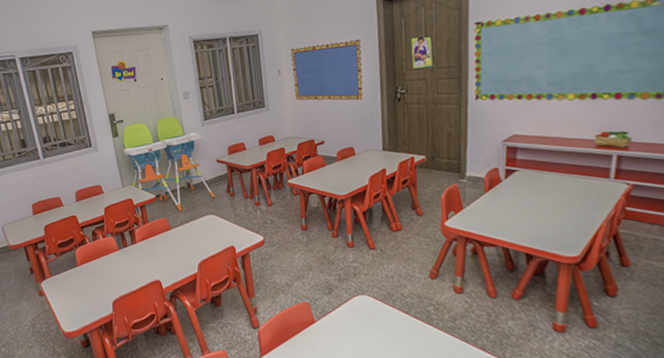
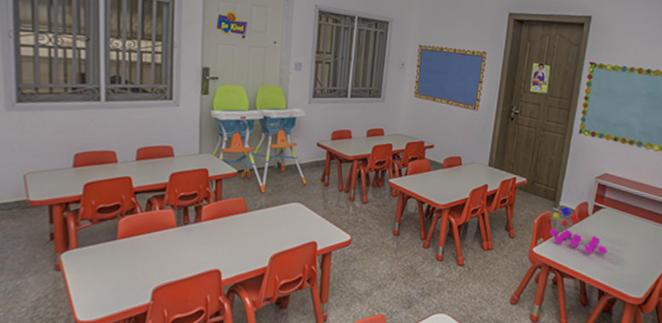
toy blocks: none [459,175,530,220] -> present [549,206,608,254]

